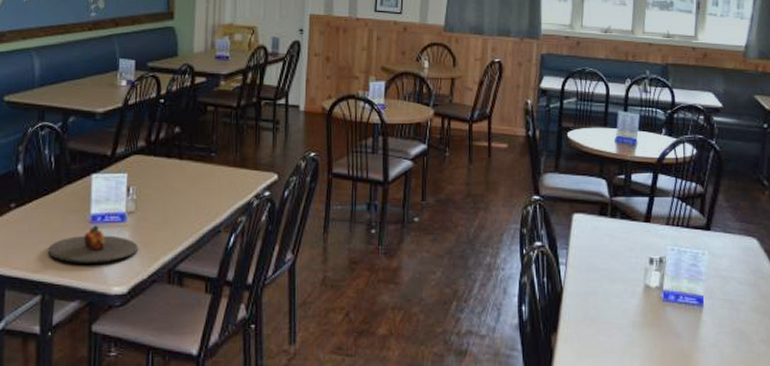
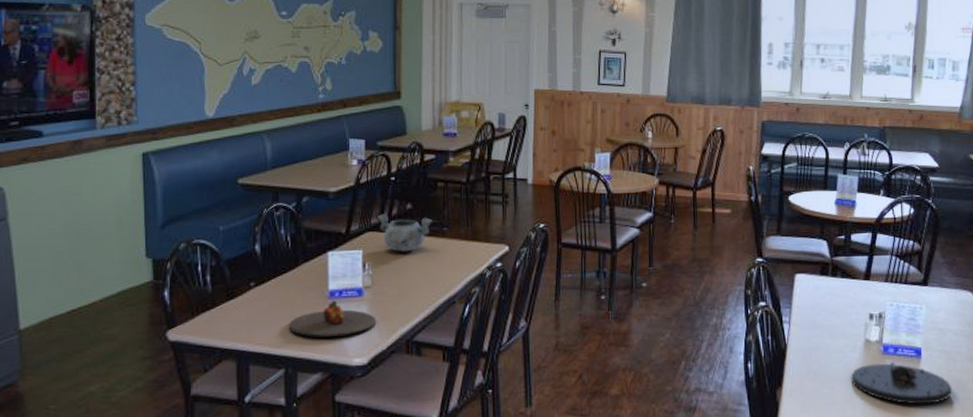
bowl: none [143,137,200,177] -> present [376,214,432,252]
plate: none [629,310,735,356] -> present [851,362,952,405]

